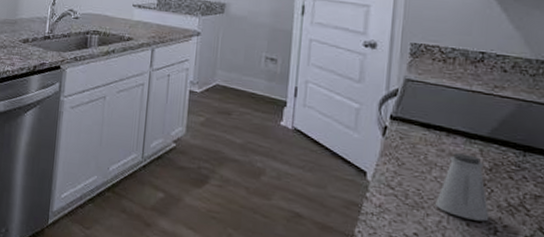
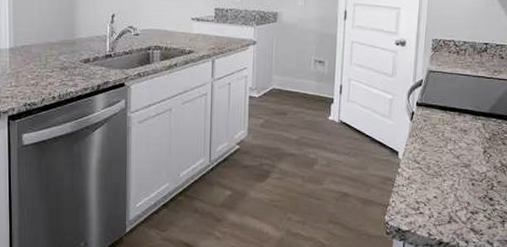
saltshaker: present [435,153,490,222] -> none [450,128,488,180]

